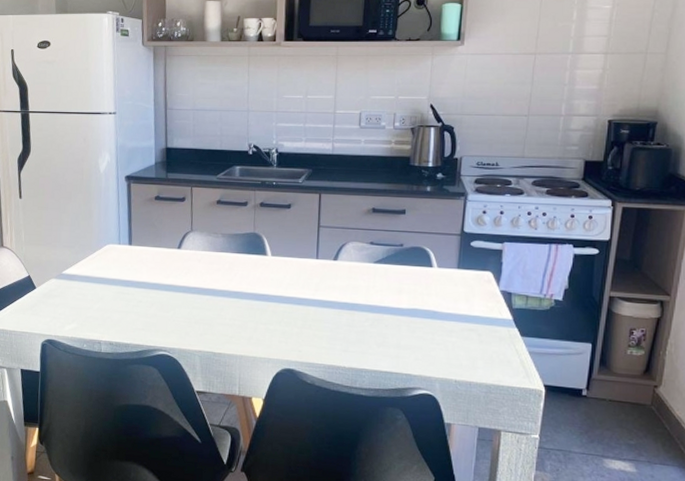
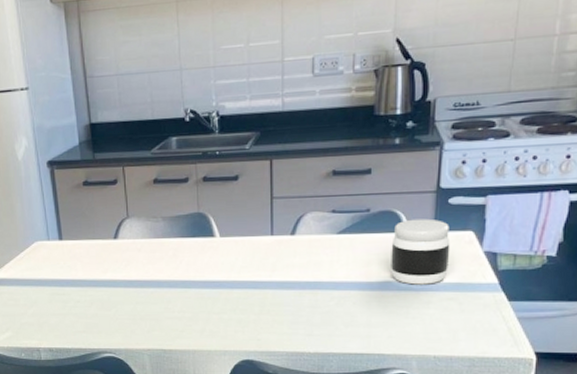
jar: none [419,256,472,315] -> present [391,218,451,285]

